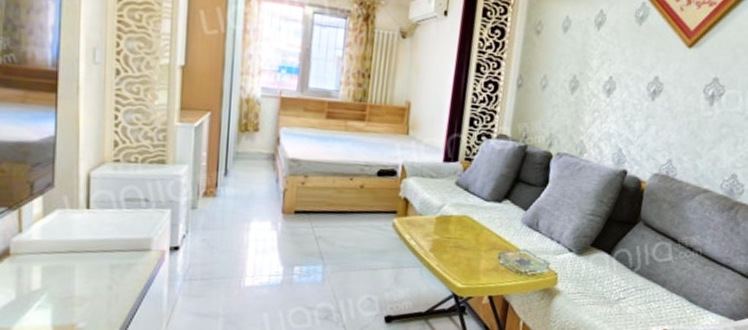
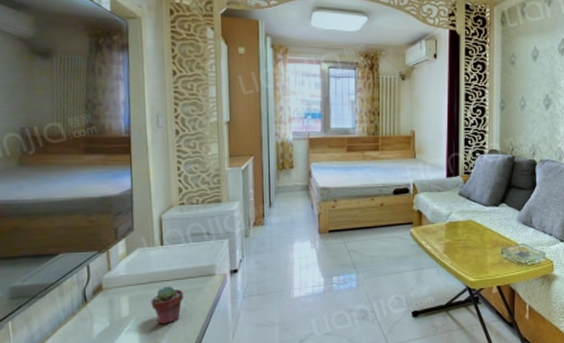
potted succulent: none [69,258,111,303] -> present [151,286,184,324]

